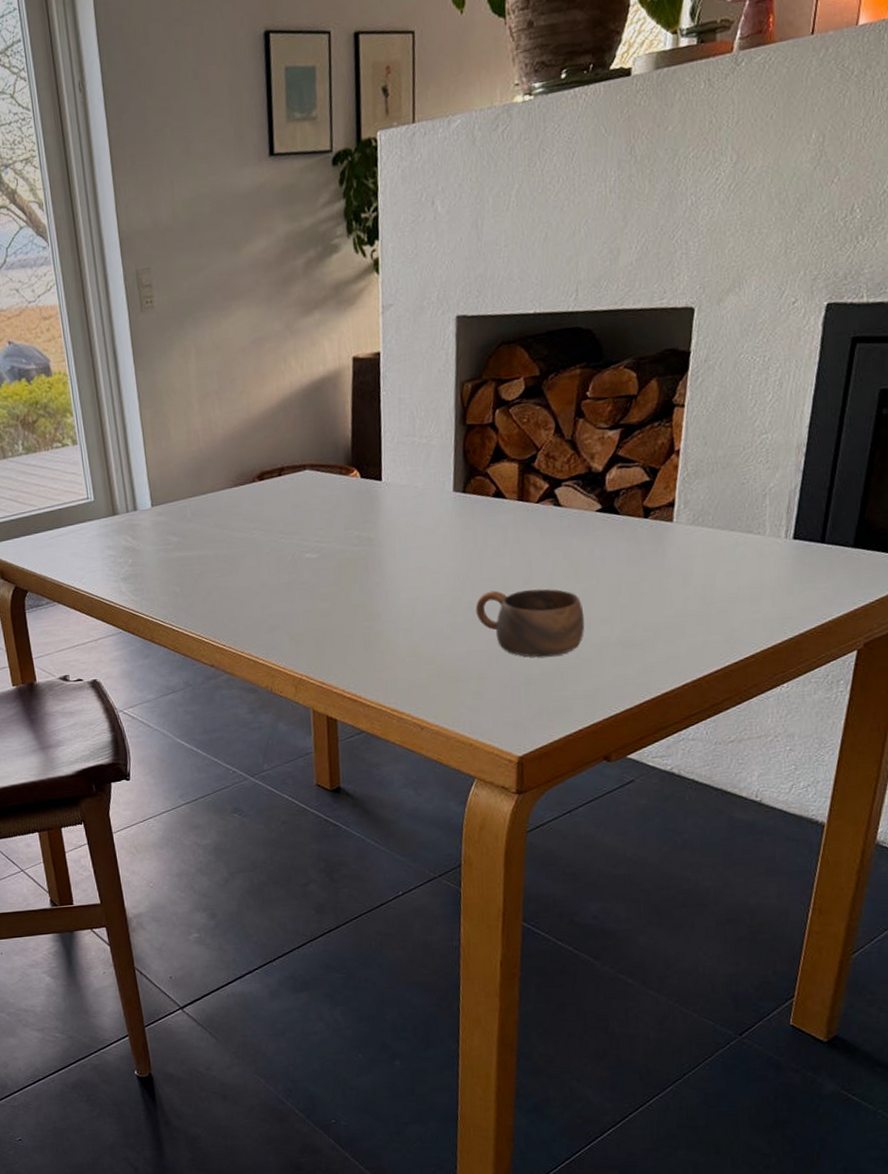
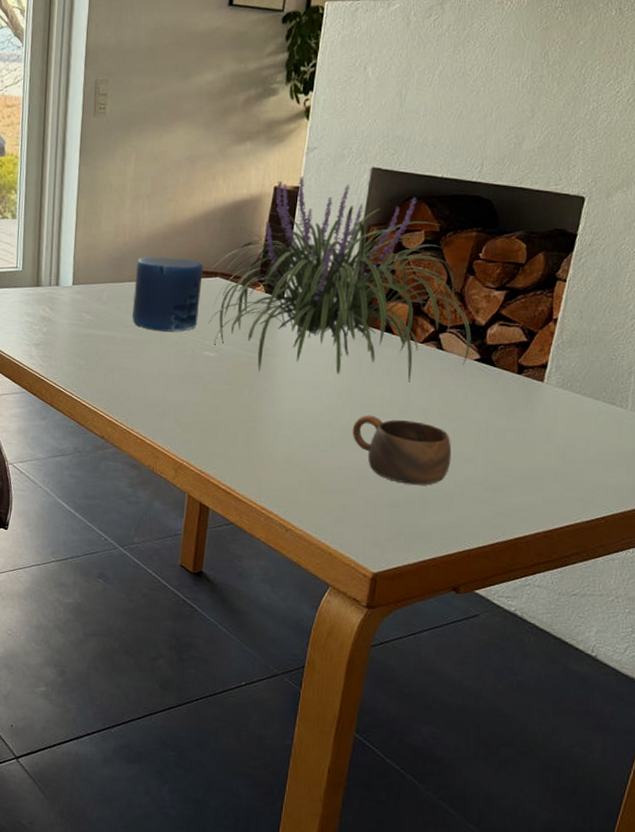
candle: none [217,455,293,541] -> present [132,256,203,332]
plant: none [296,340,590,566] -> present [208,176,471,383]

